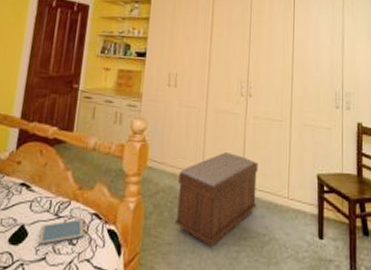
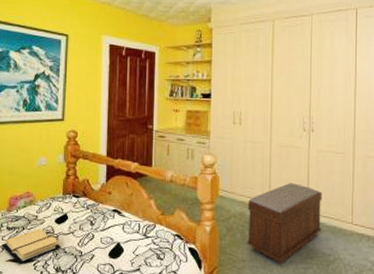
tablet: present [38,218,84,245] -> none [133,239,169,259]

